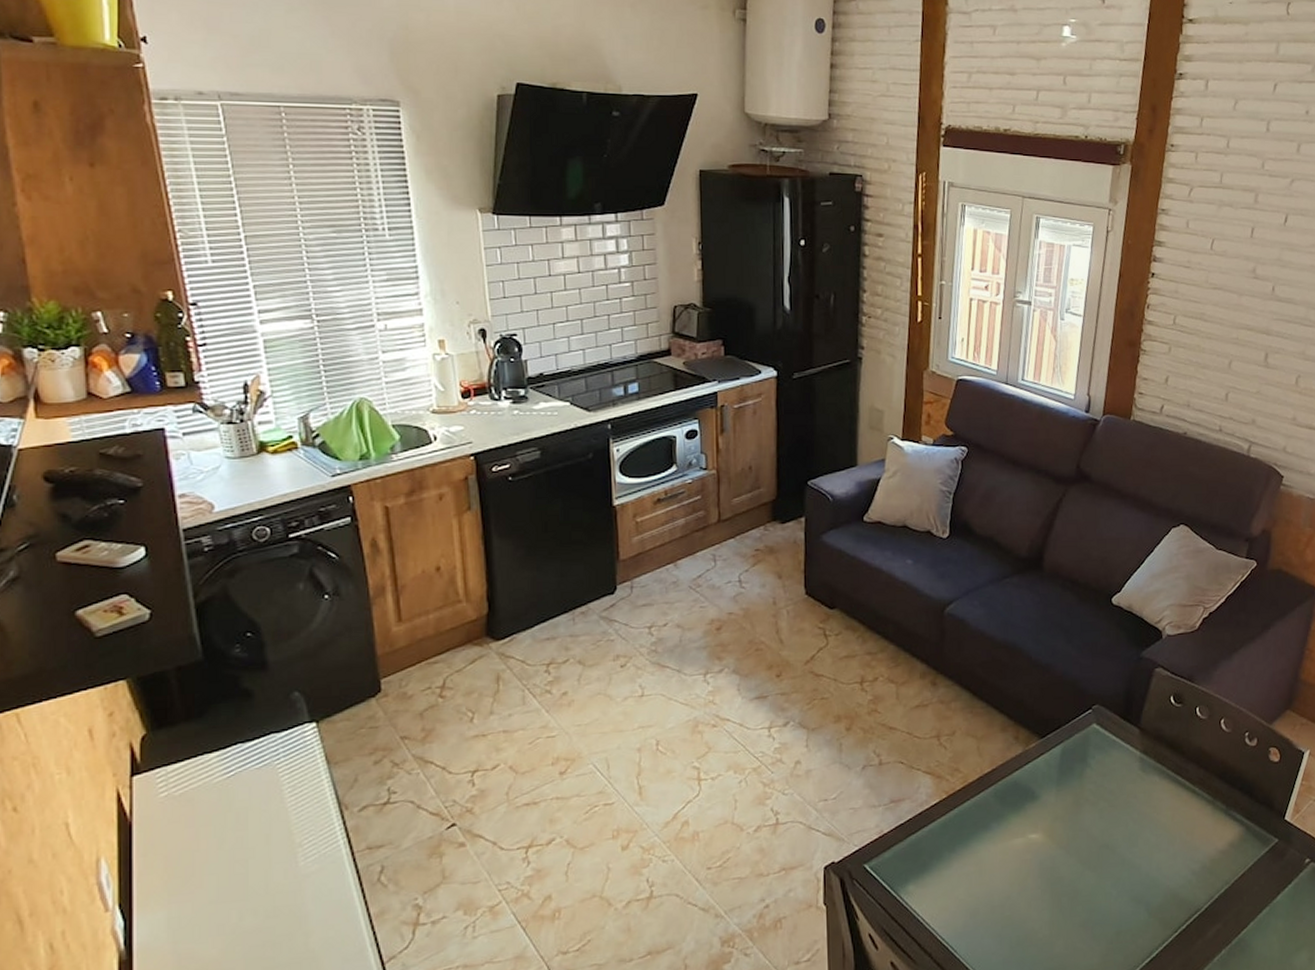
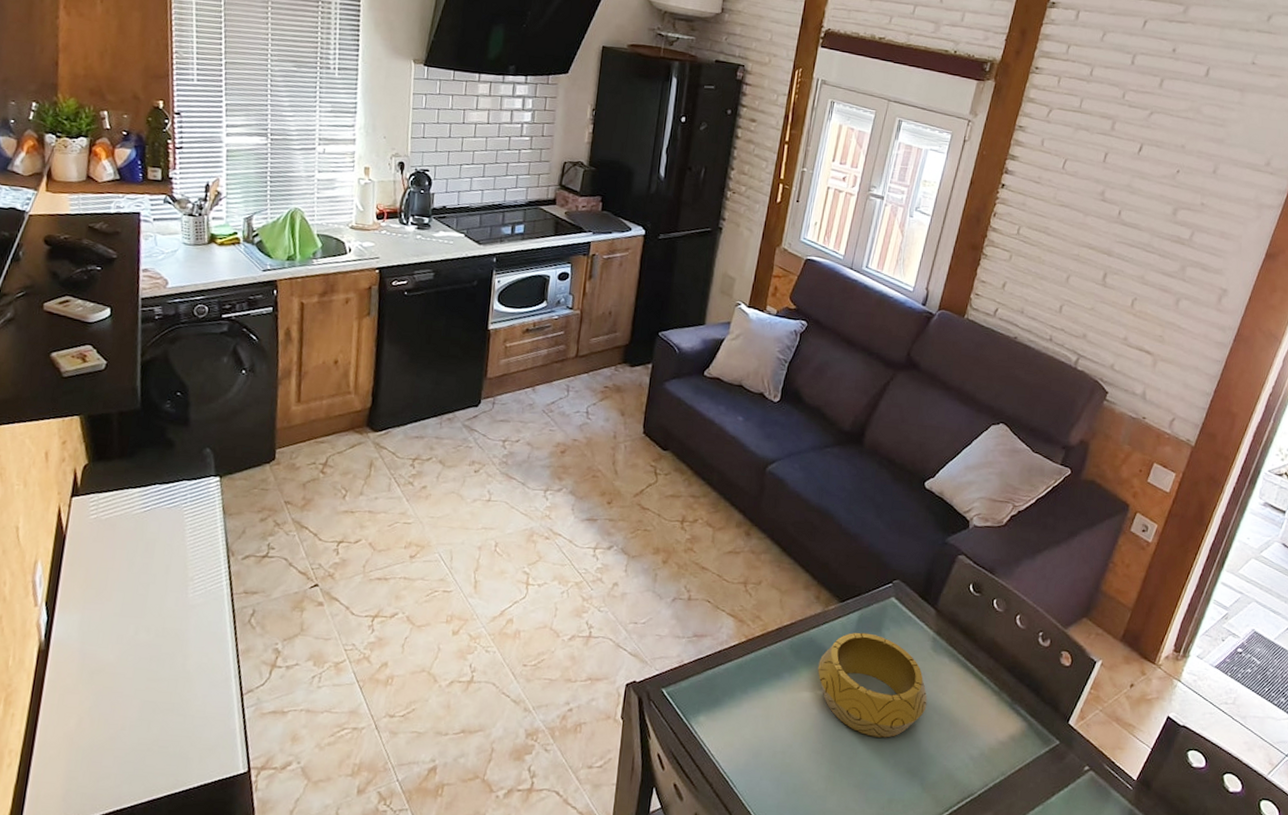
decorative bowl: none [1026,765,1143,872] -> present [817,632,928,738]

